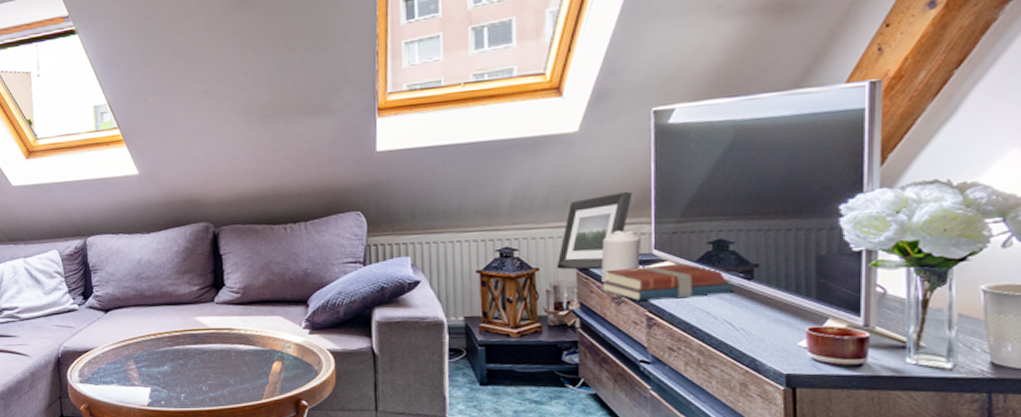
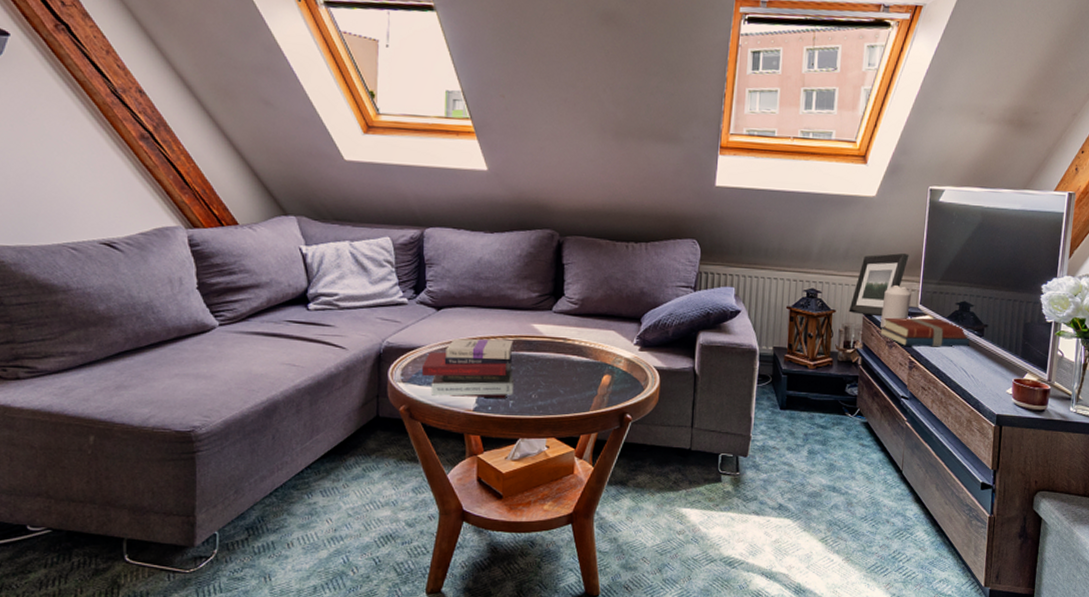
books: none [96,334,184,394] -> present [421,338,515,398]

